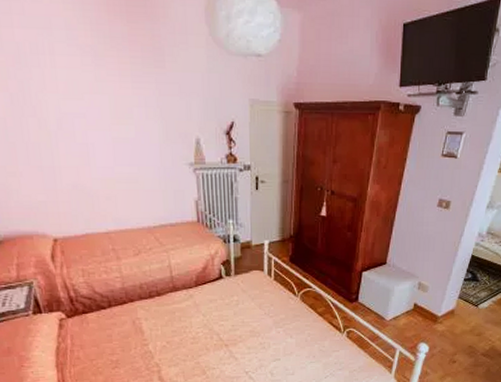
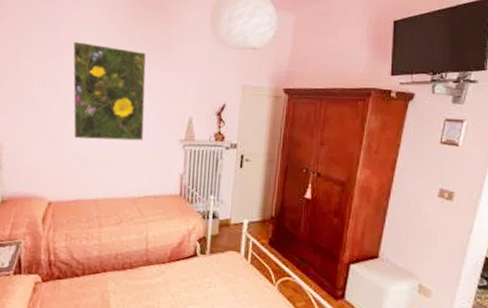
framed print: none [37,44,149,168] -> present [73,41,147,141]

